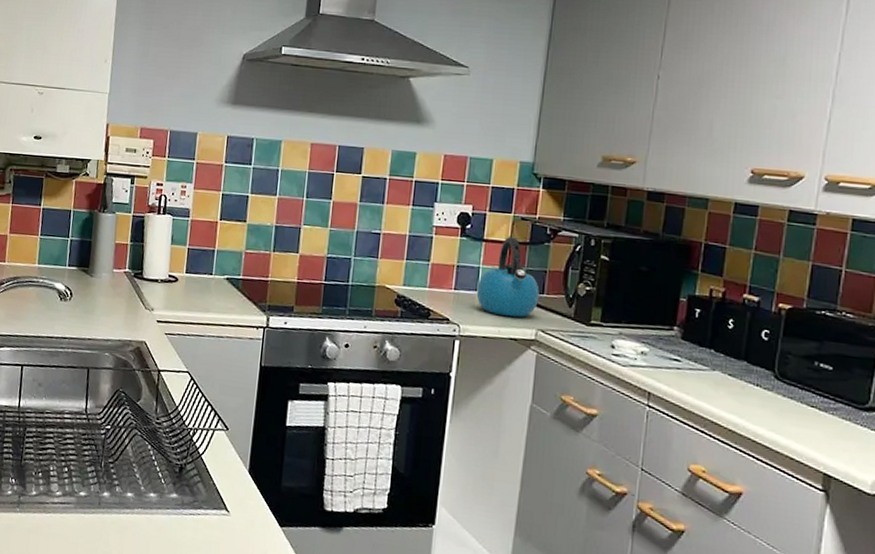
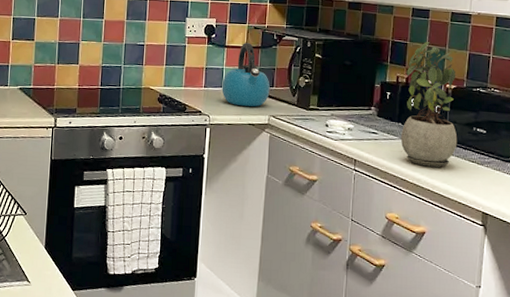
potted plant: none [713,247,793,411] -> present [401,42,458,167]

